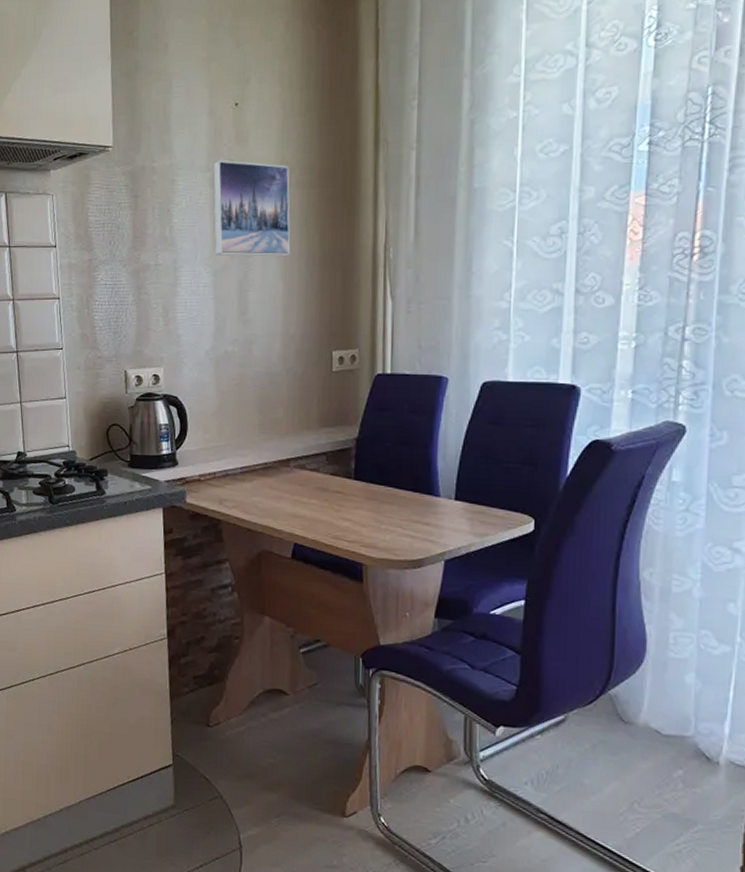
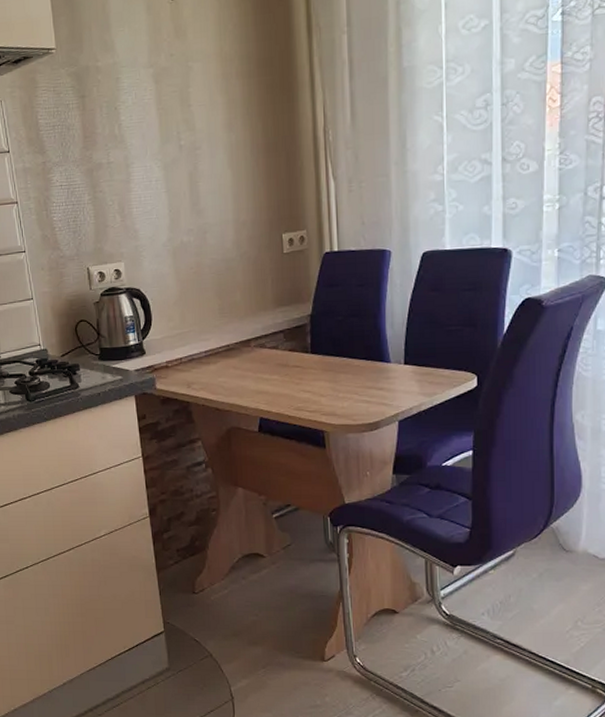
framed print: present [212,160,291,257] -> none [154,55,236,150]

